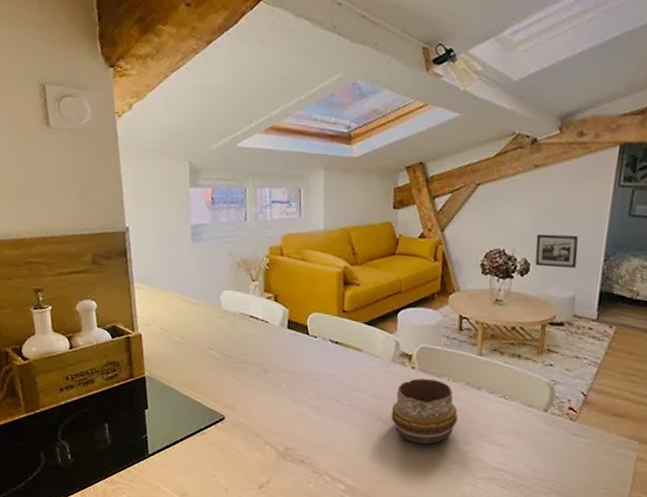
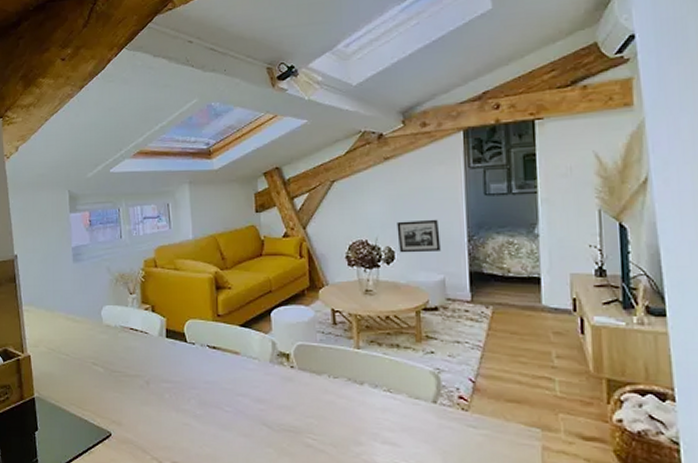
decorative bowl: present [391,378,458,444] -> none [275,378,344,448]

